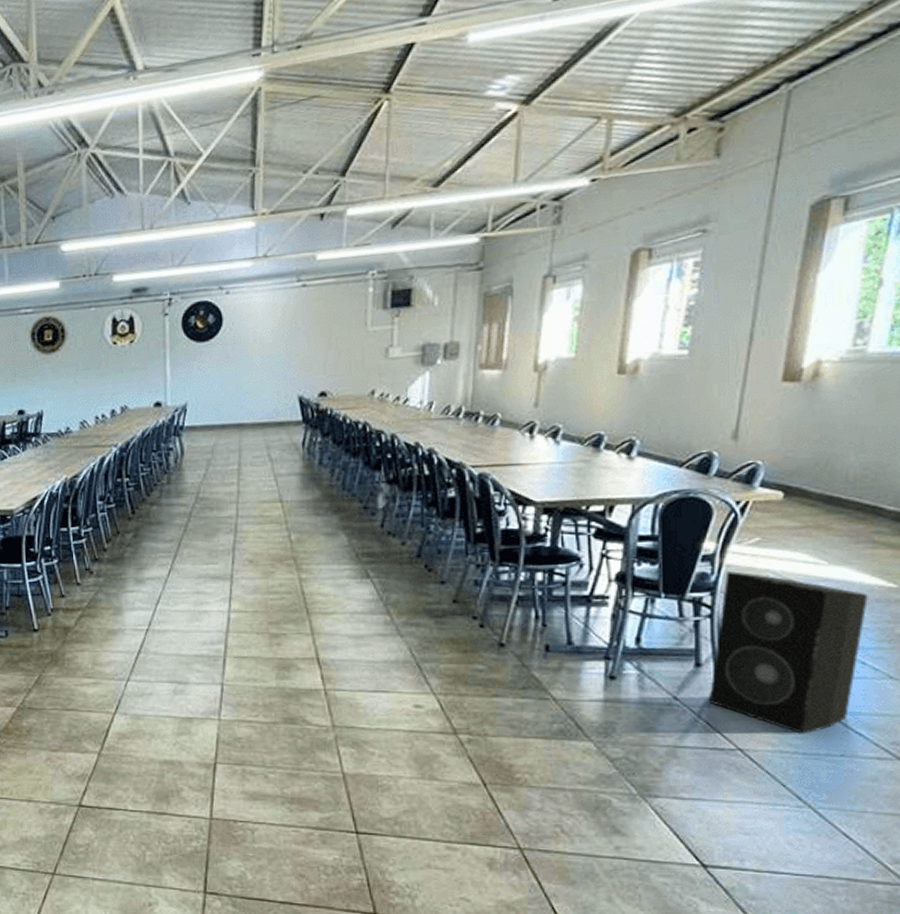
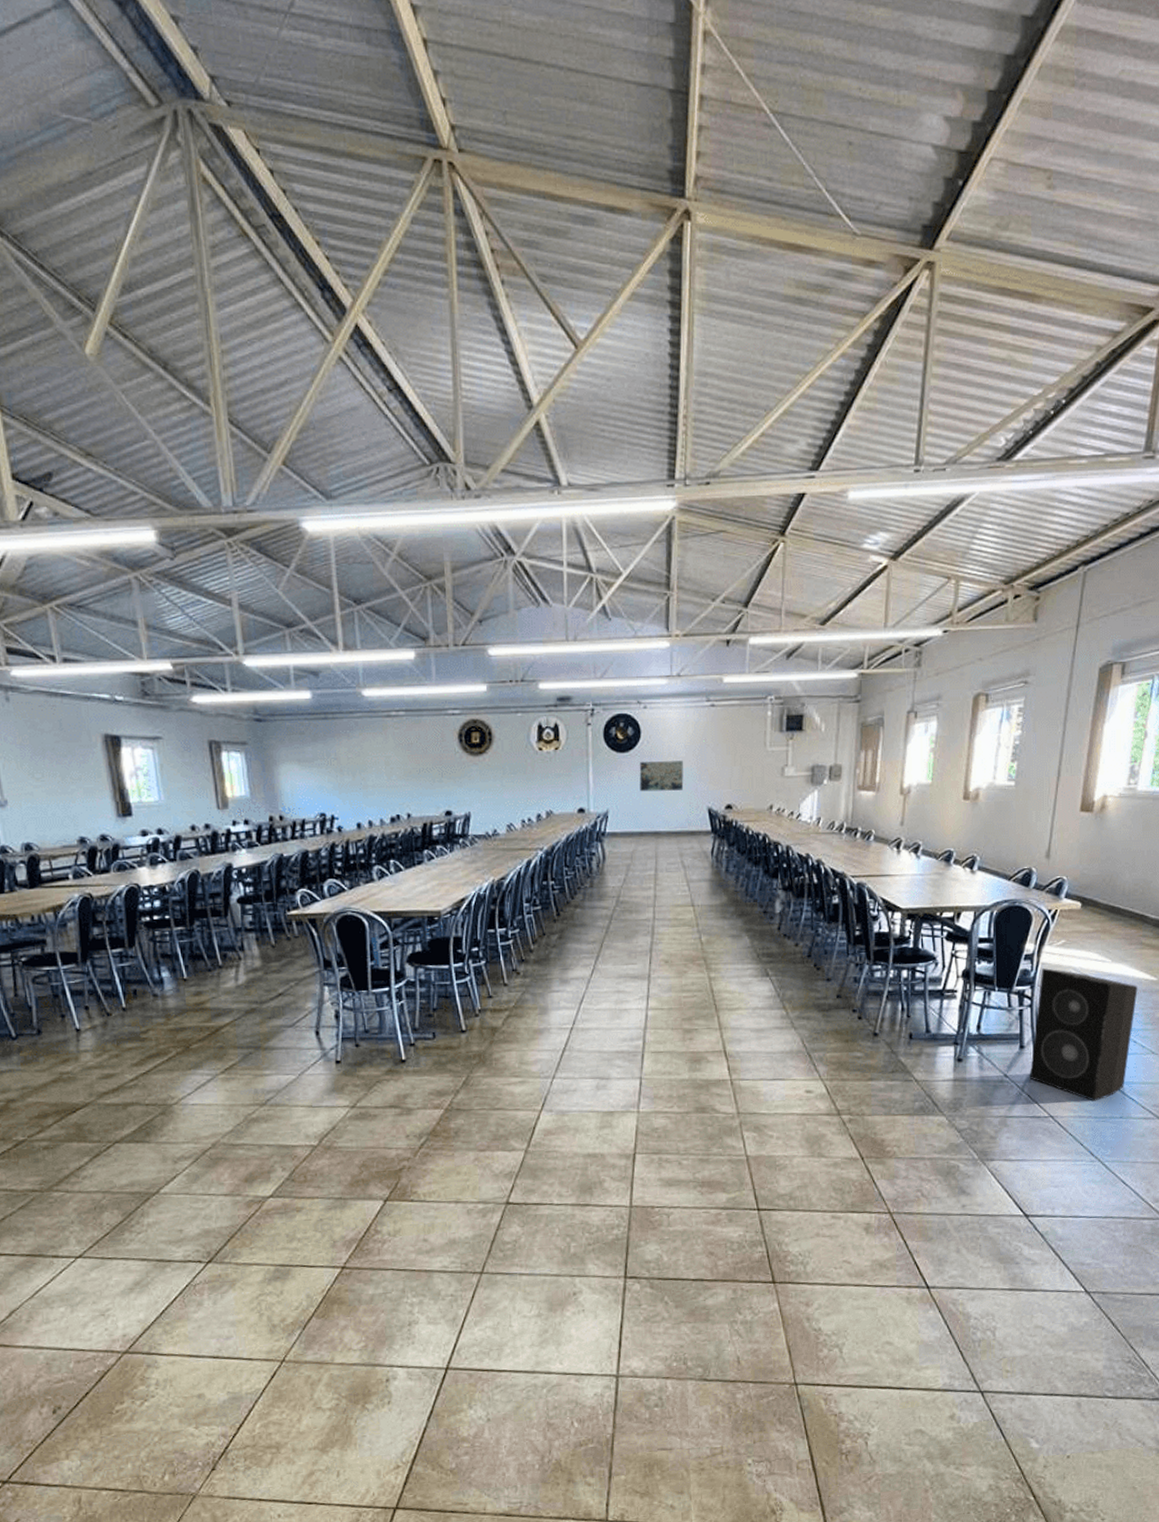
wall art: none [221,347,271,382] -> present [639,761,684,792]

